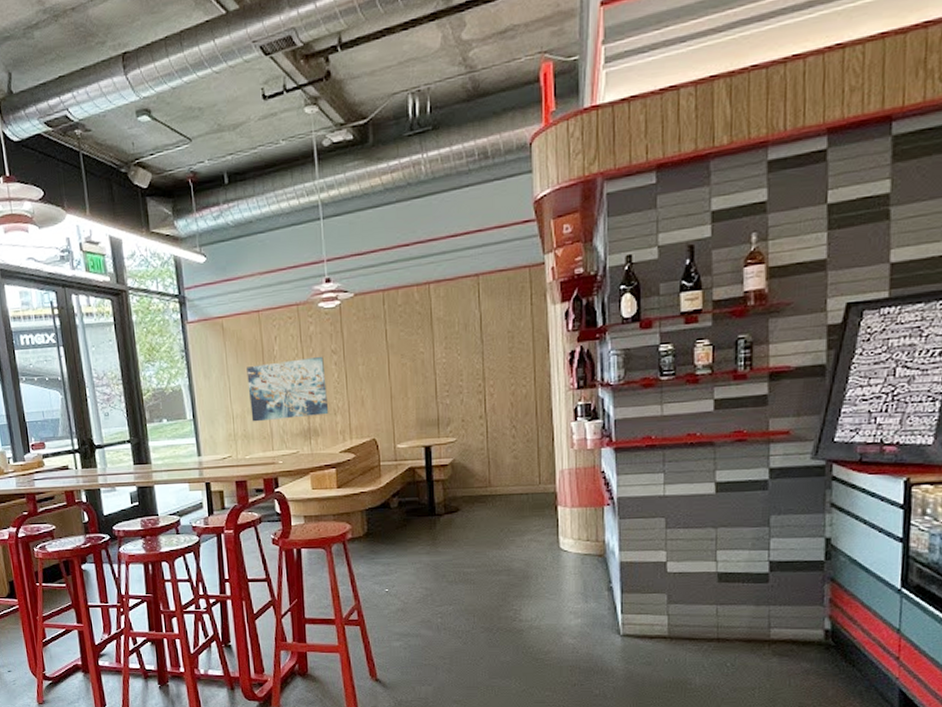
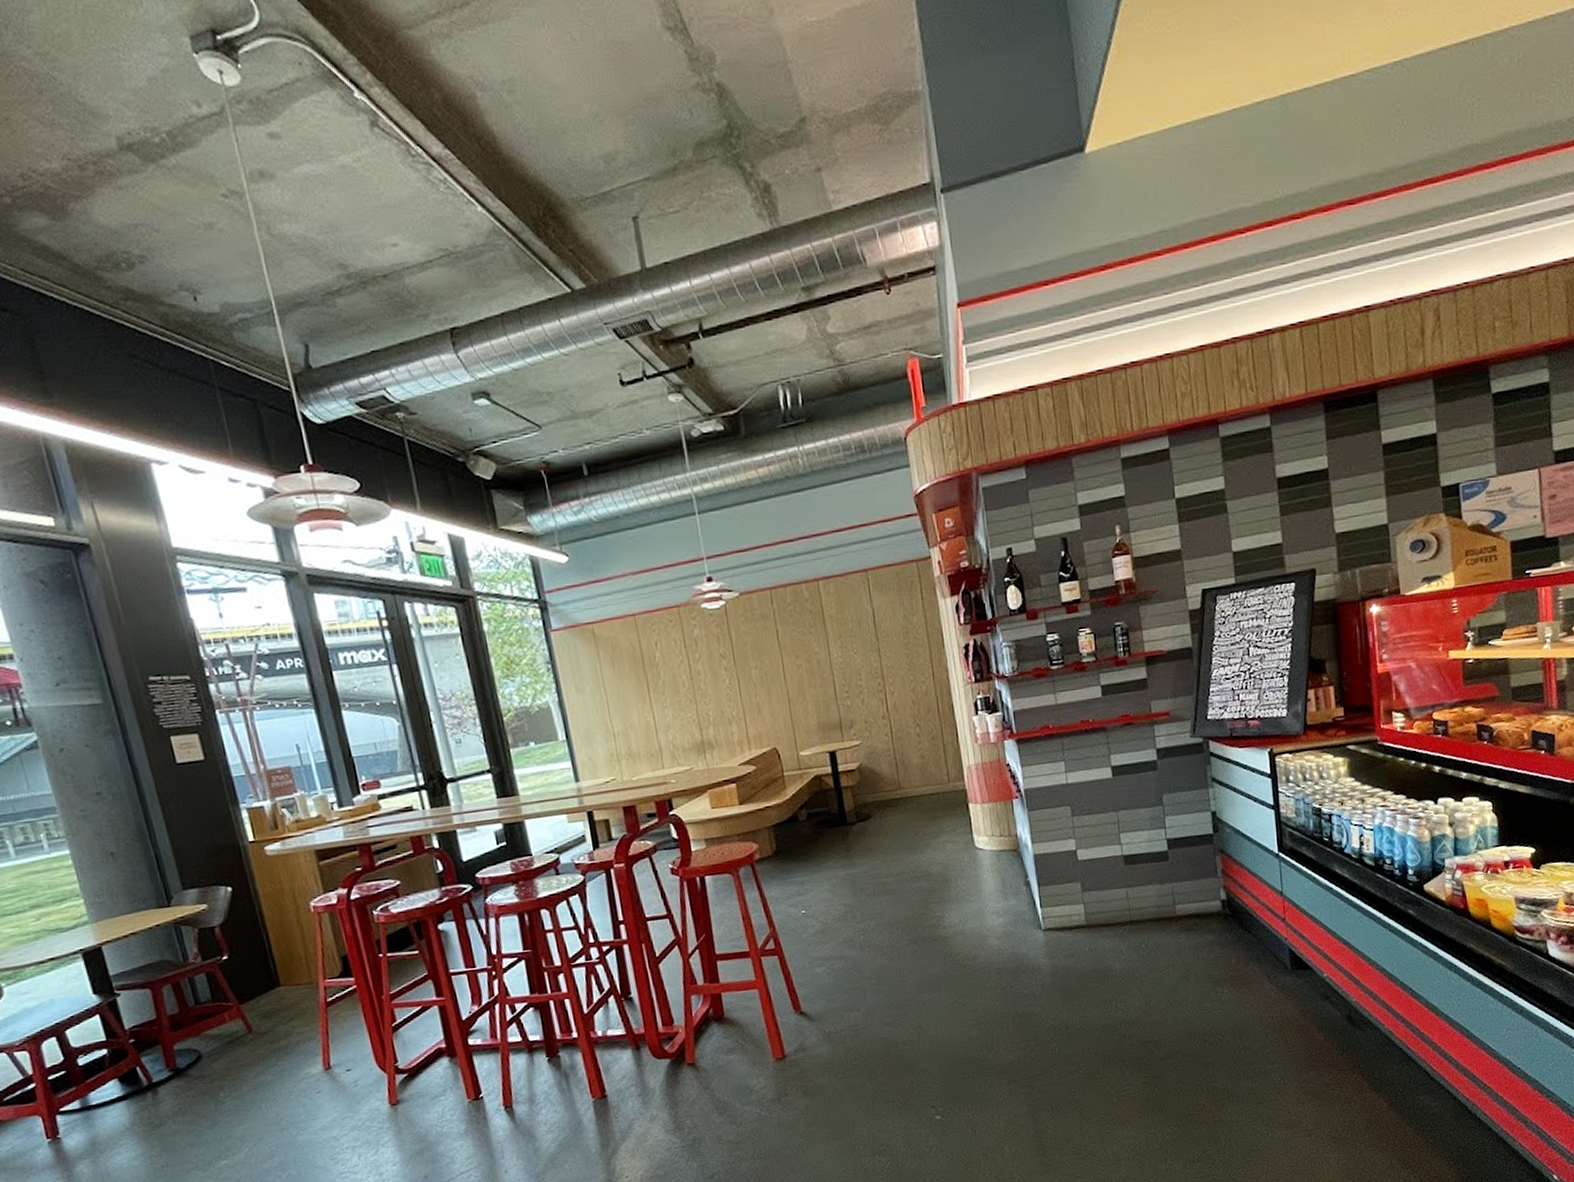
wall art: present [247,356,329,422] -> none [625,661,723,739]

